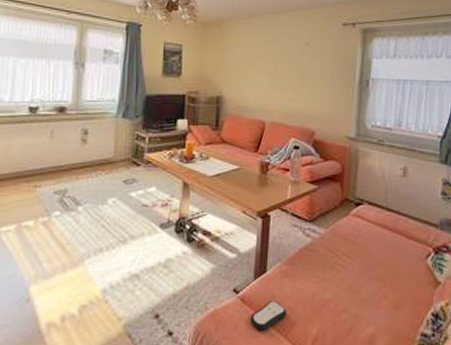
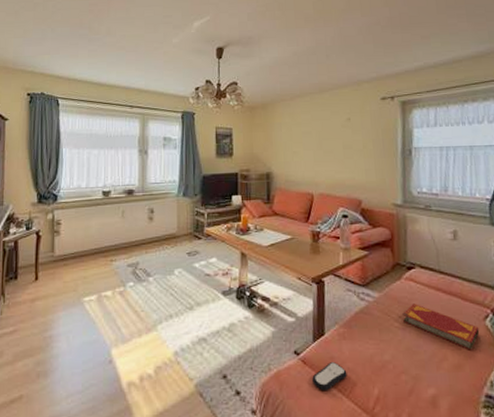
hardback book: none [347,241,421,289] -> present [403,304,480,350]

